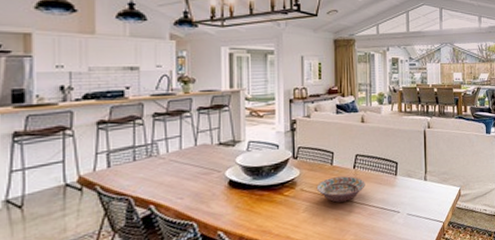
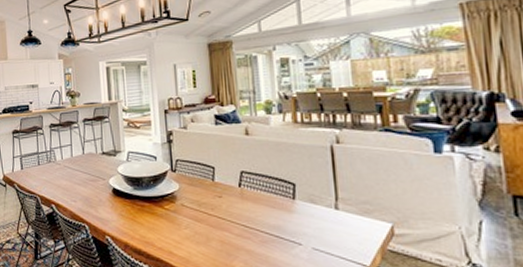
decorative bowl: present [316,176,365,203] -> none [197,195,255,223]

